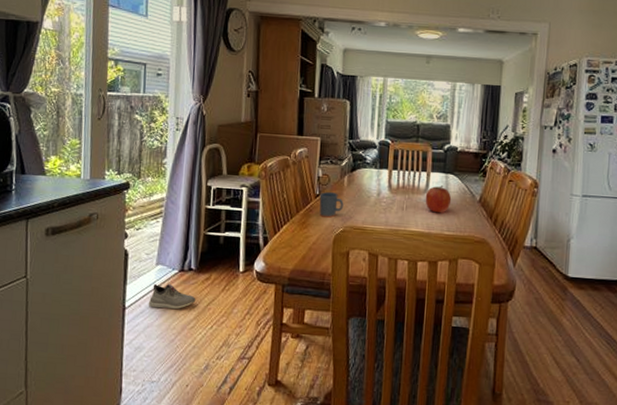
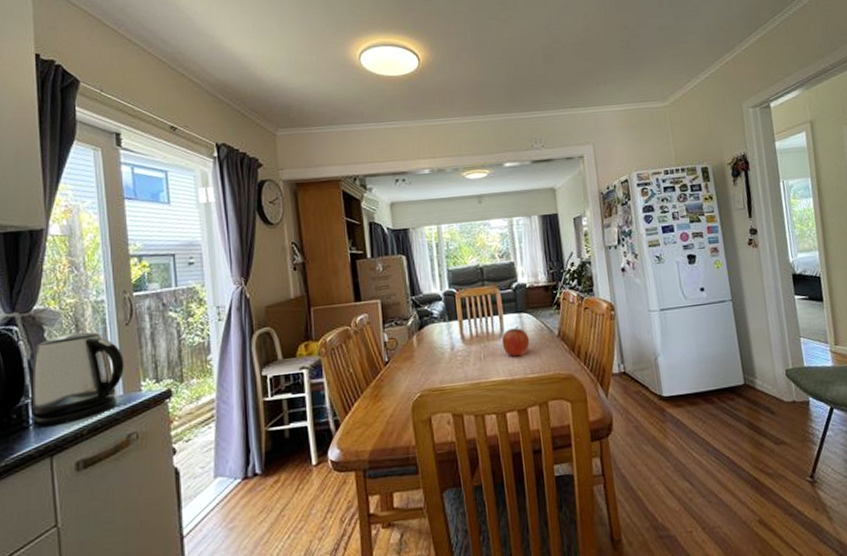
kettle: none [15,118,94,194] -> present [31,331,124,427]
athletic shoe: present [148,283,196,310] -> none [210,496,267,530]
mug: present [319,192,344,218] -> none [389,356,417,385]

